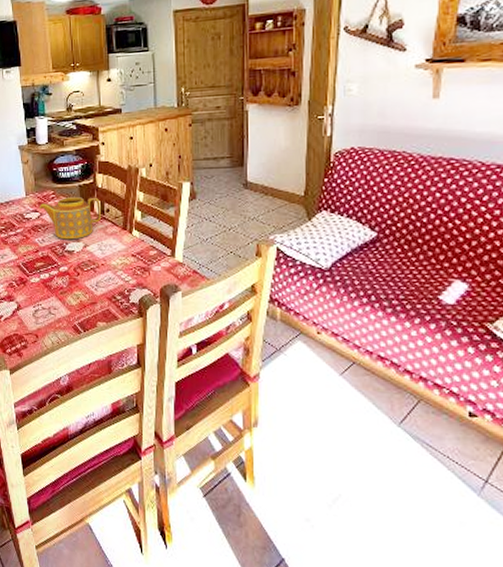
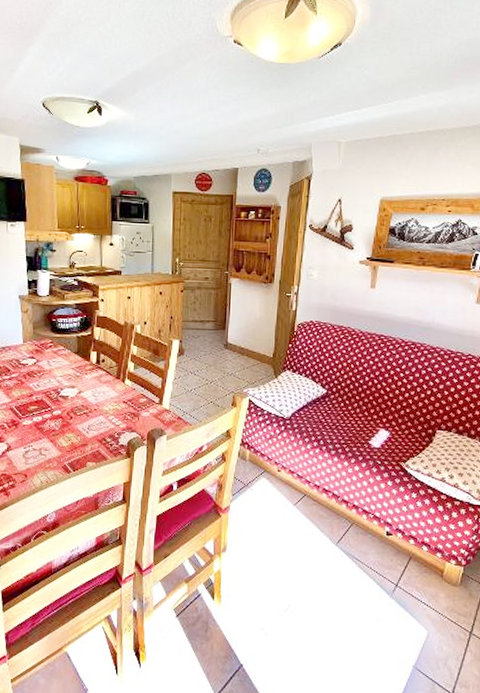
teapot: present [39,196,101,240] -> none [36,346,97,386]

